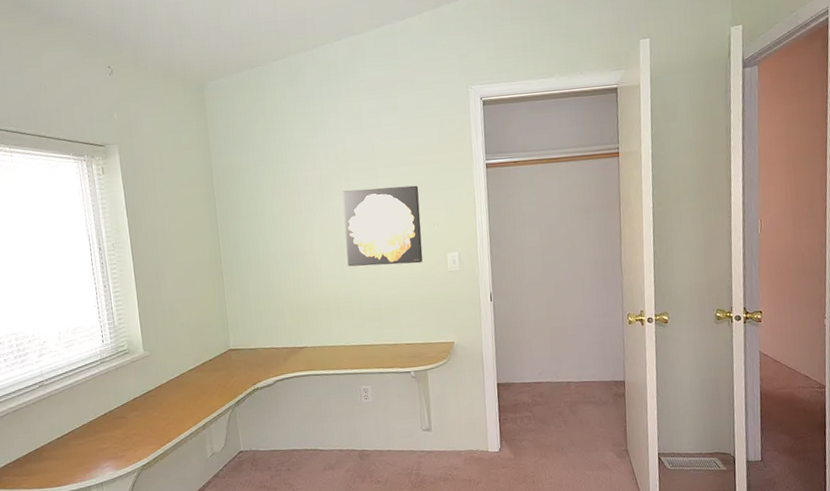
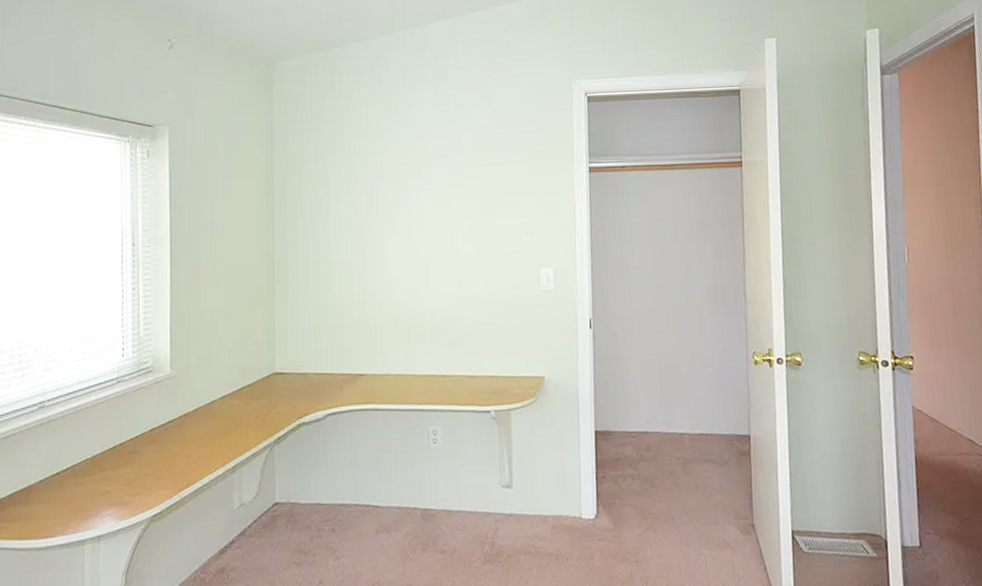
wall art: present [342,185,423,267] -> none [421,188,512,280]

